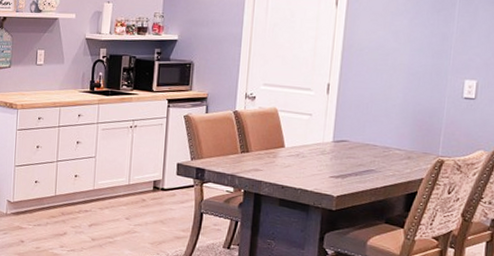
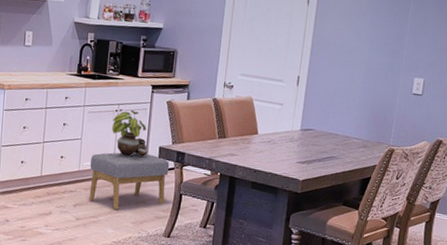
footstool: none [104,170,189,230] -> present [89,152,170,210]
potted plant: none [127,125,165,175] -> present [112,109,148,158]

